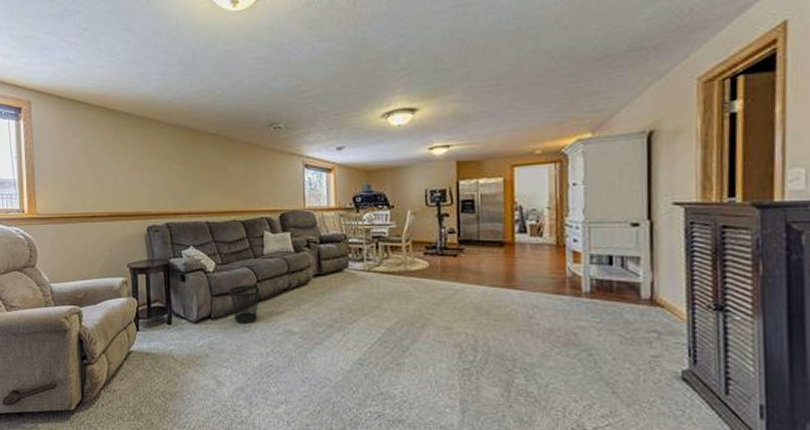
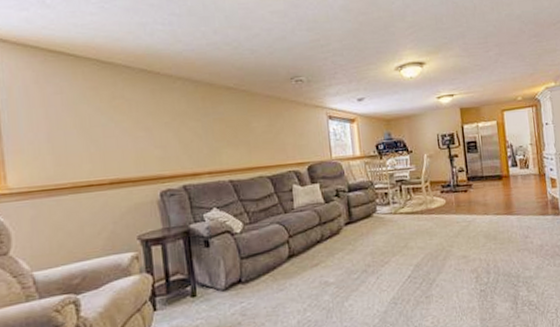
wastebasket: present [230,285,260,323] -> none [260,241,293,283]

